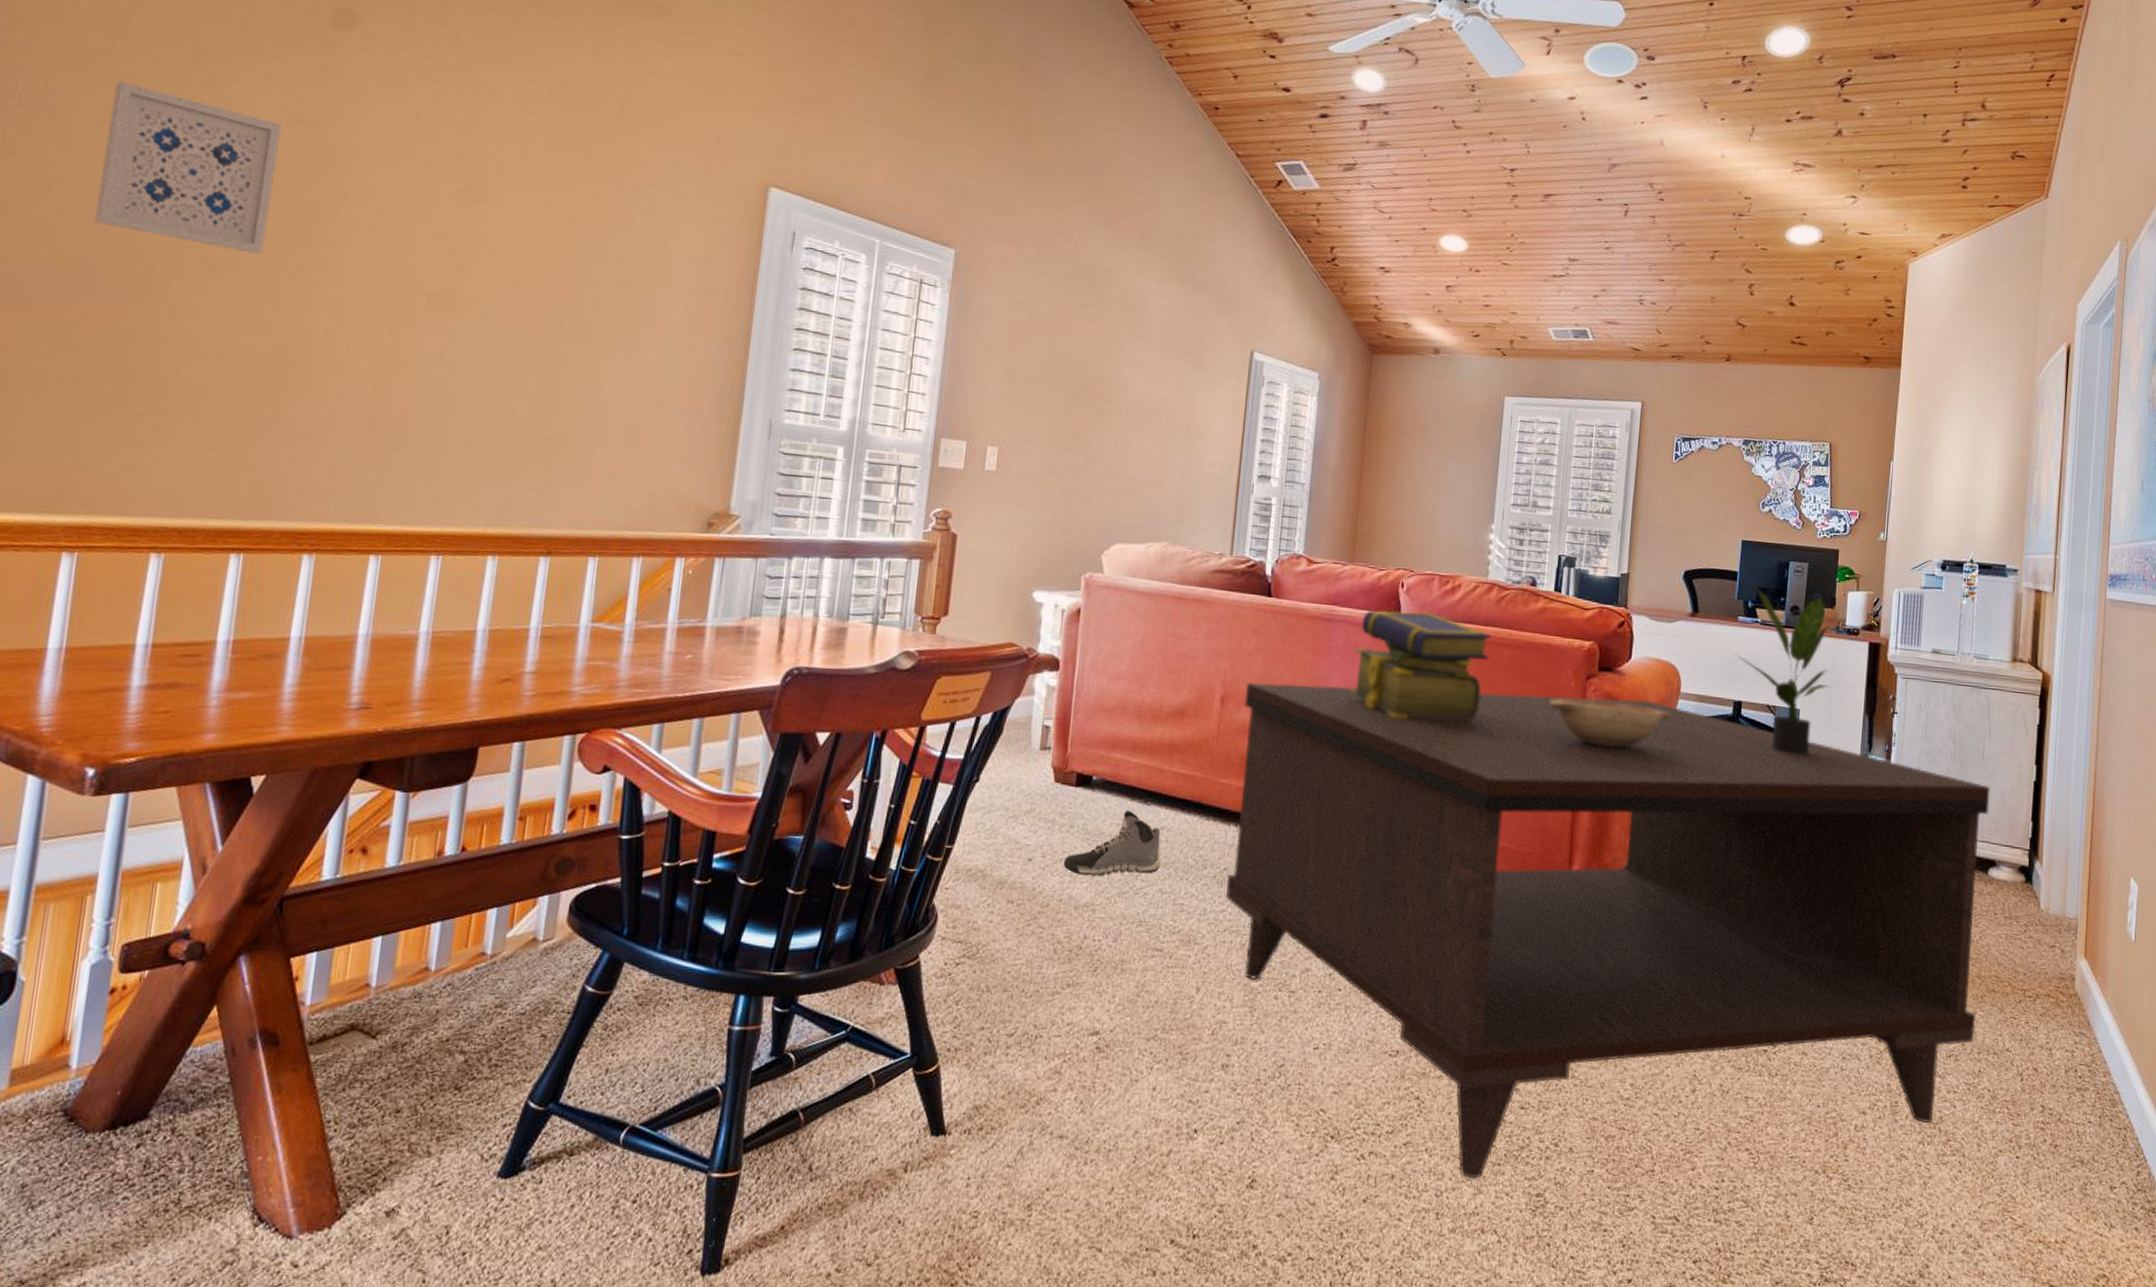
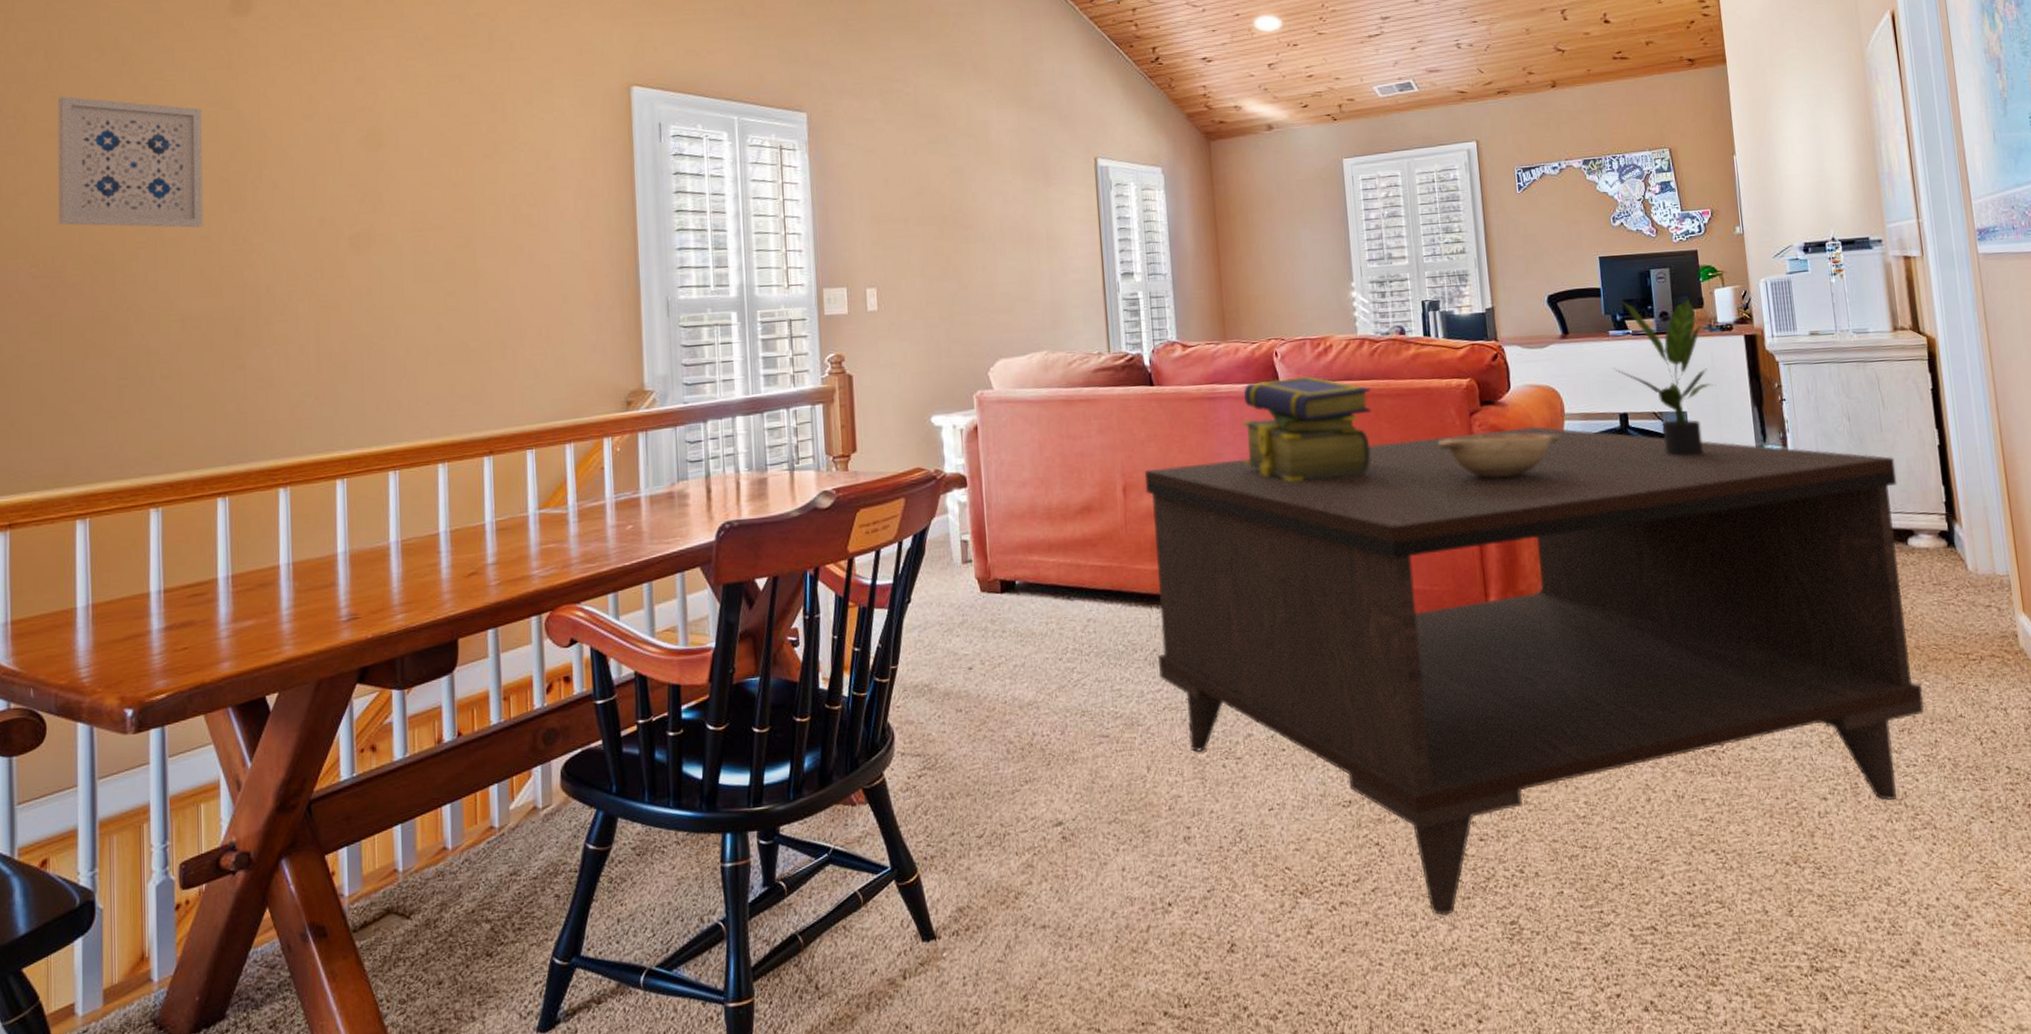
sneaker: present [1063,810,1161,877] -> none [1002,607,1093,676]

